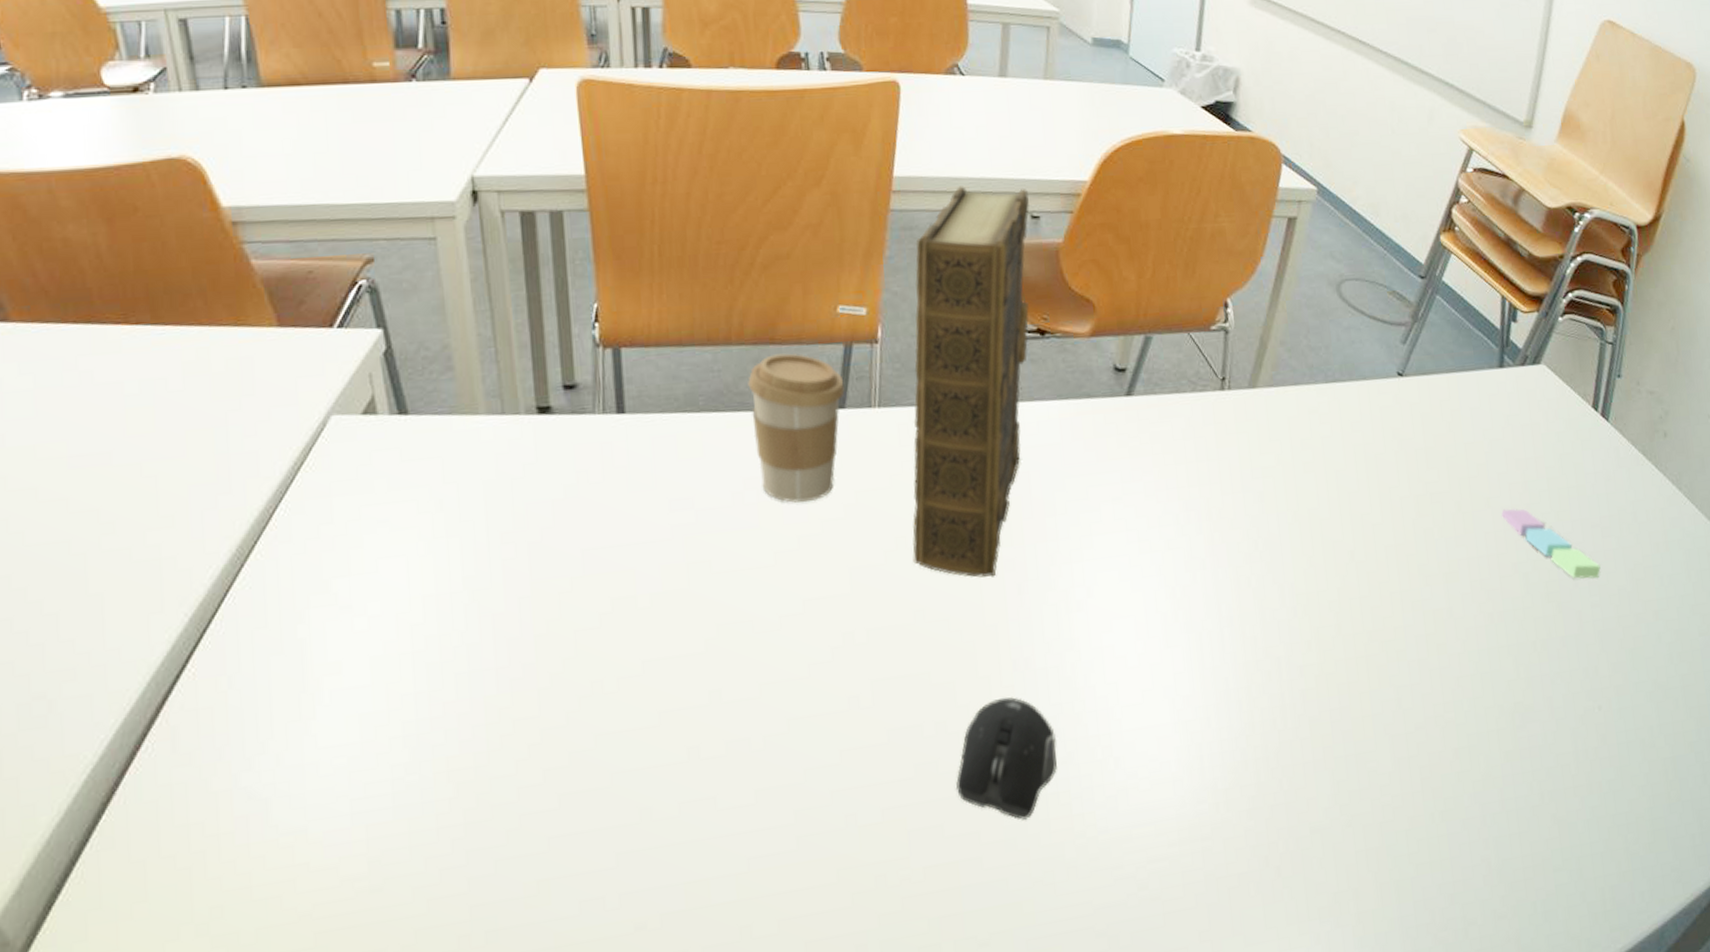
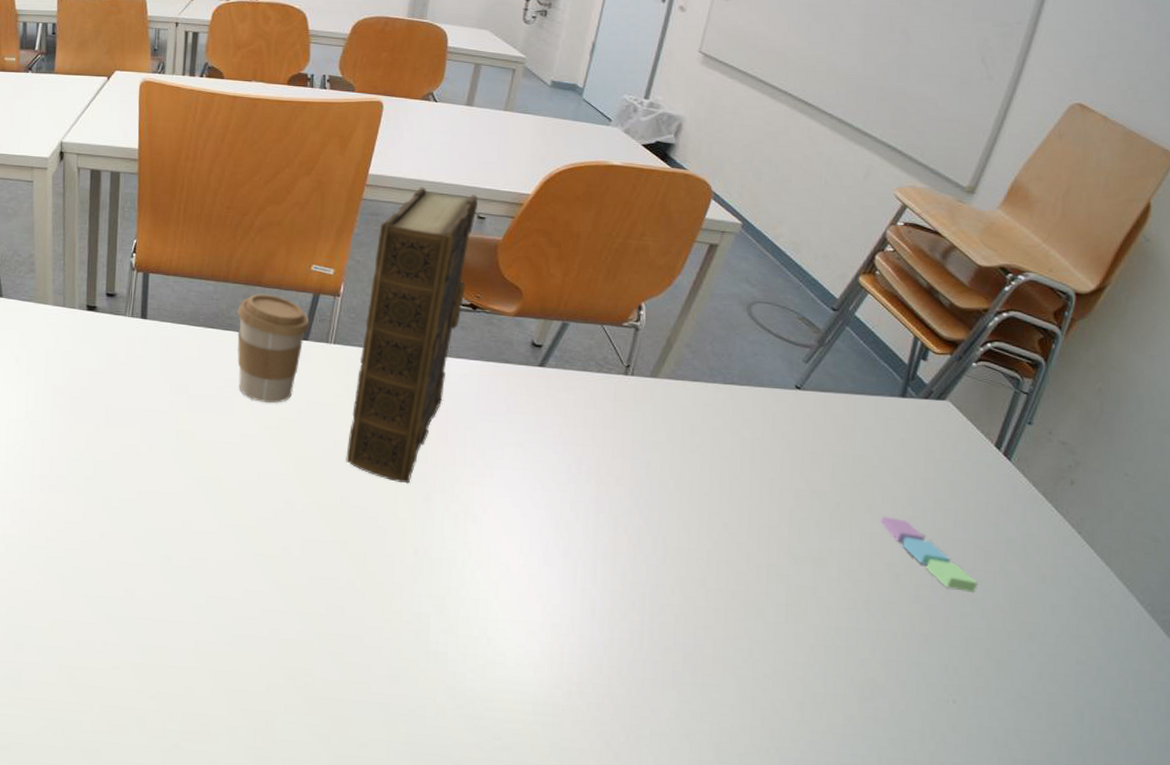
computer mouse: present [956,697,1057,820] -> none [357,573,441,665]

